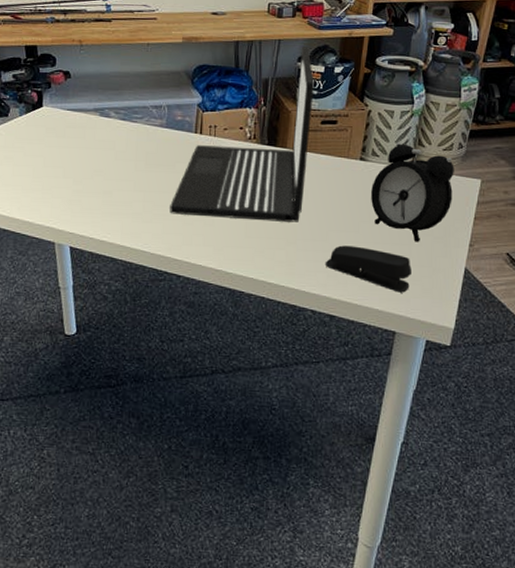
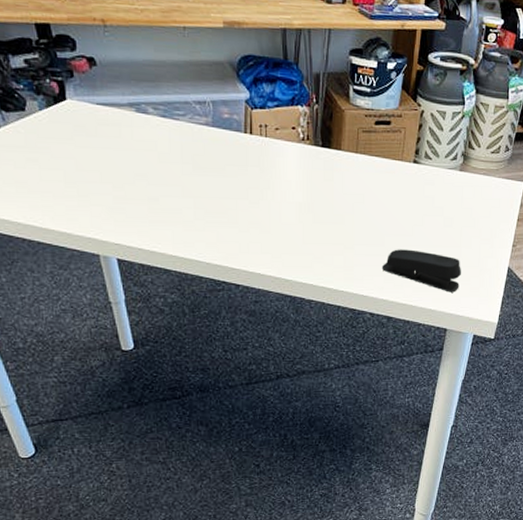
laptop: present [169,45,314,222] -> none [223,37,367,227]
alarm clock: present [371,141,454,242] -> none [424,143,501,244]

